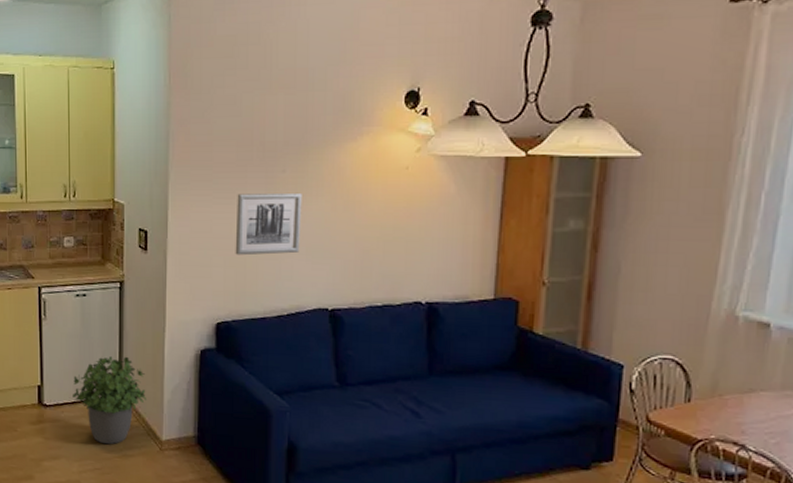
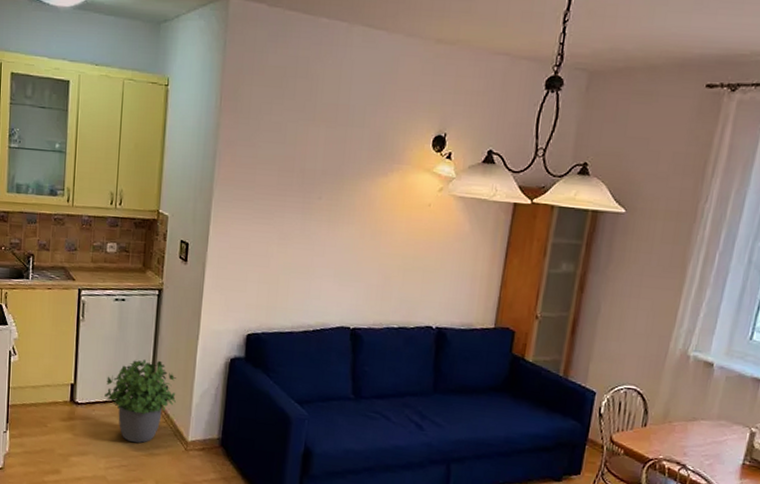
wall art: present [235,192,302,256] -> none [269,215,335,275]

